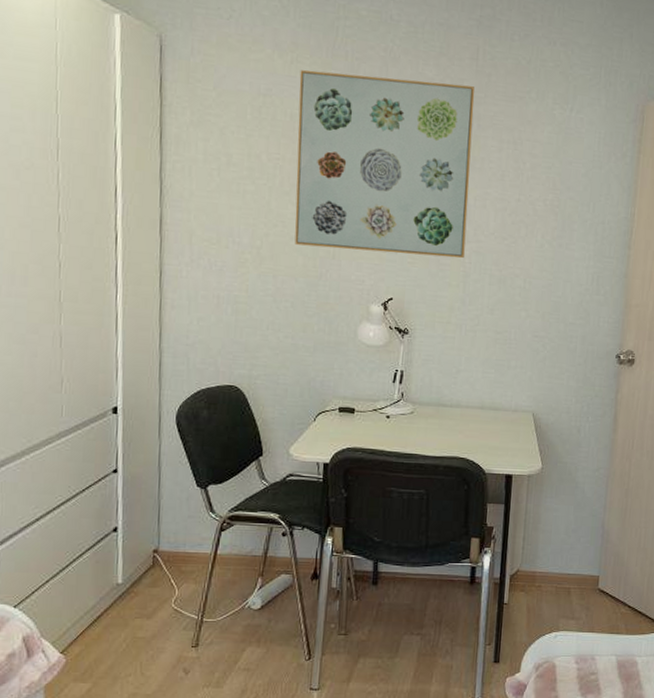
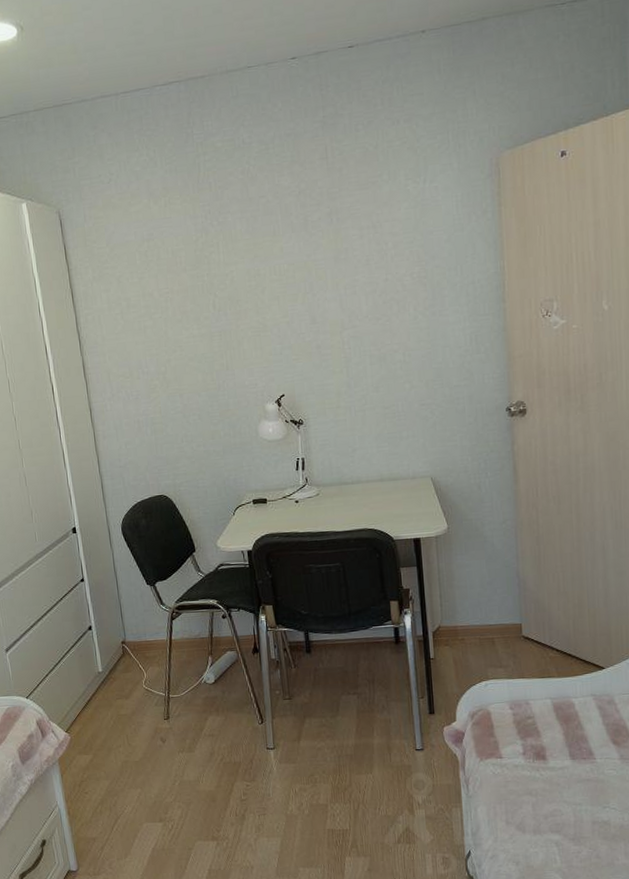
wall art: present [294,70,475,259] -> none [173,184,343,364]

